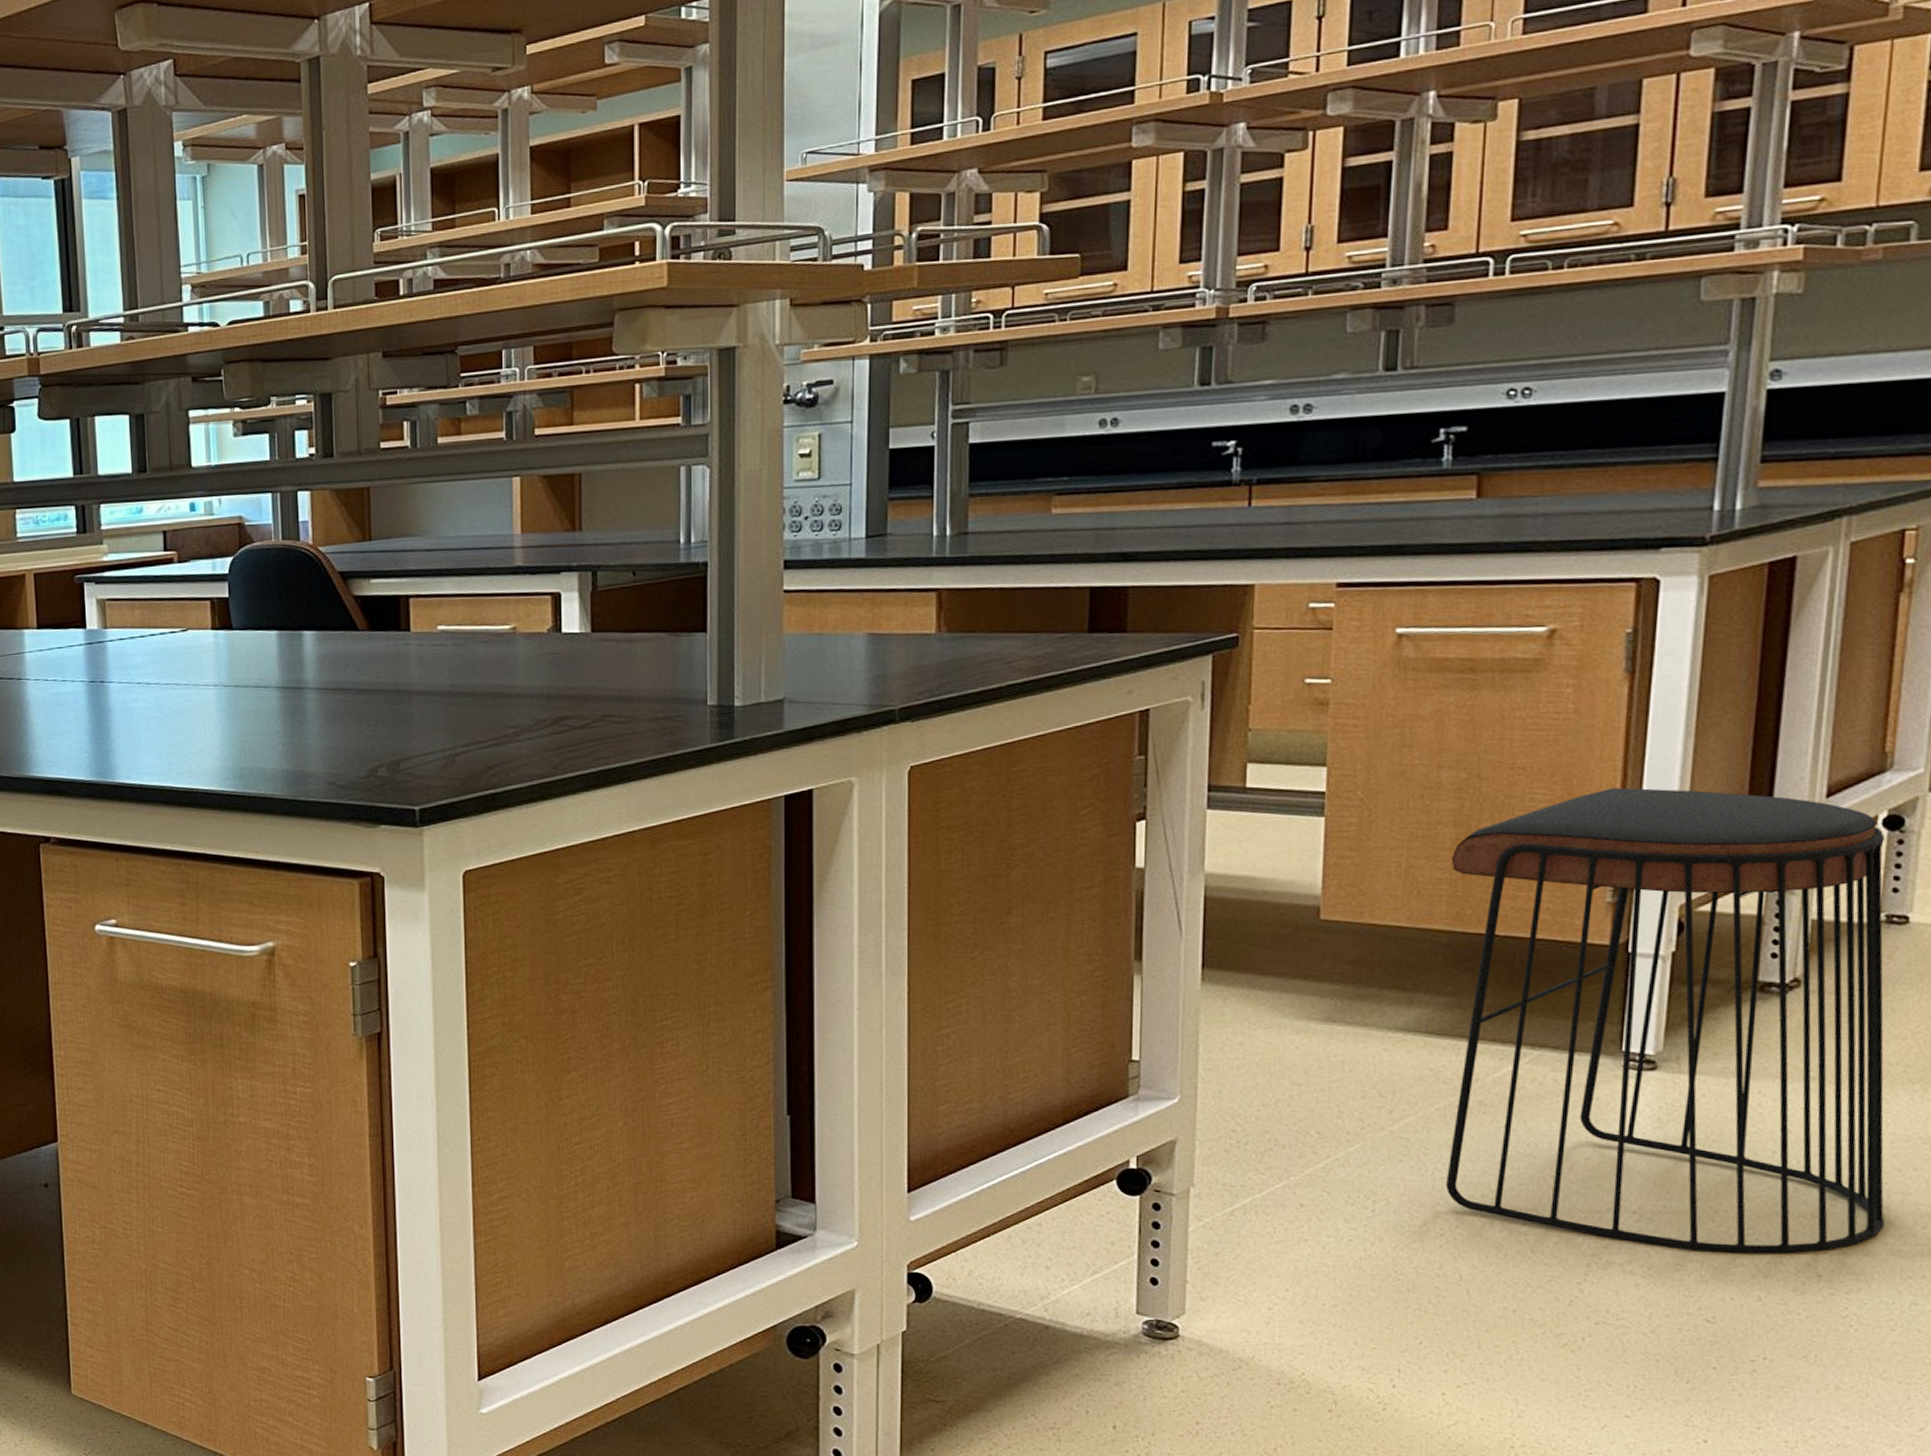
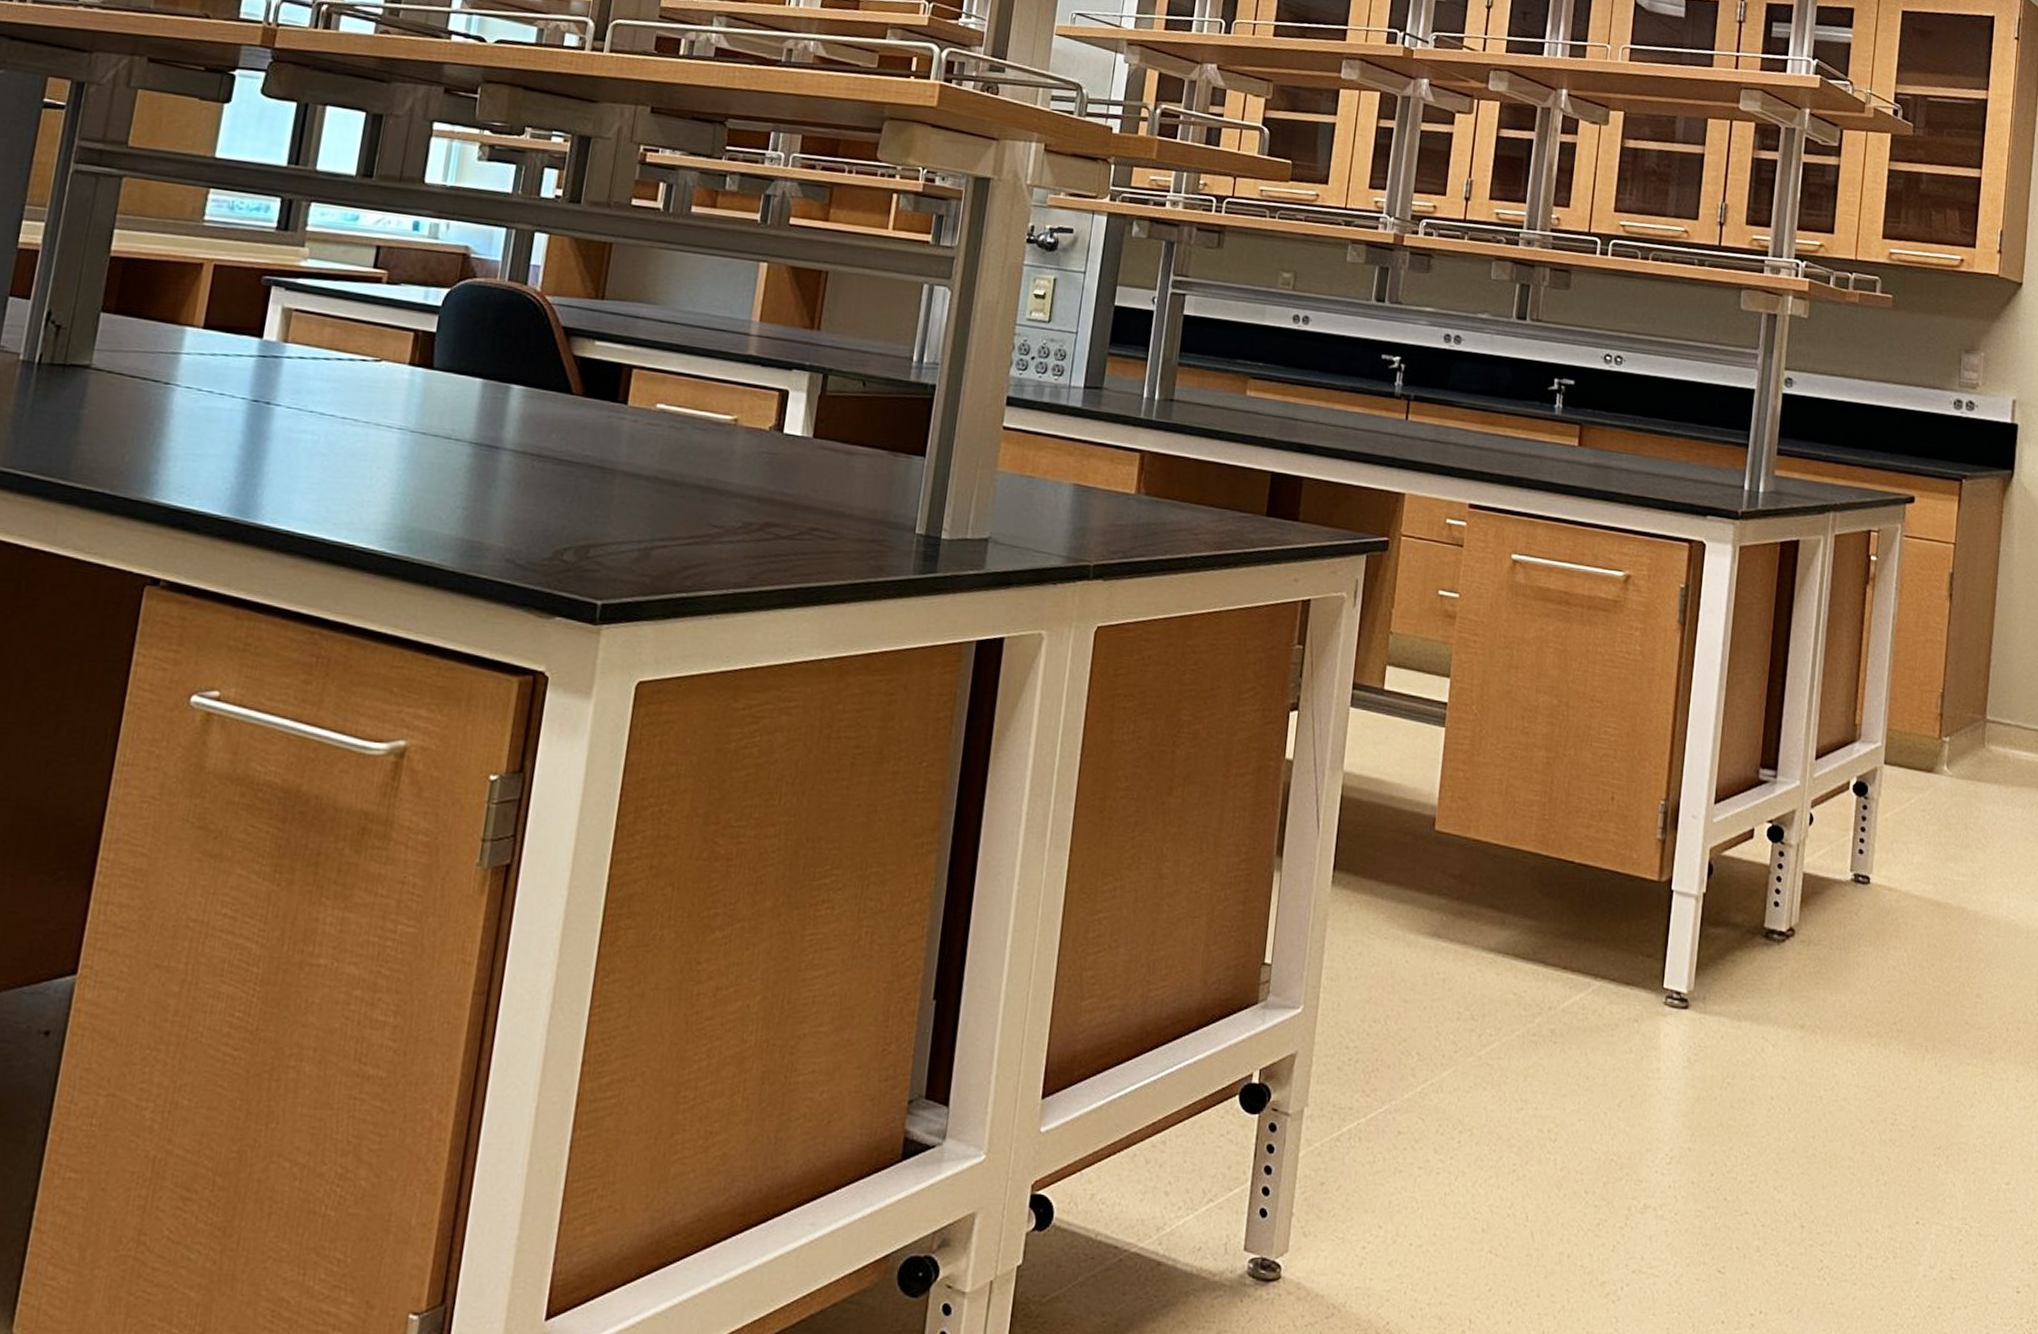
stool: present [1446,787,1885,1254] -> none [1520,729,1854,1203]

